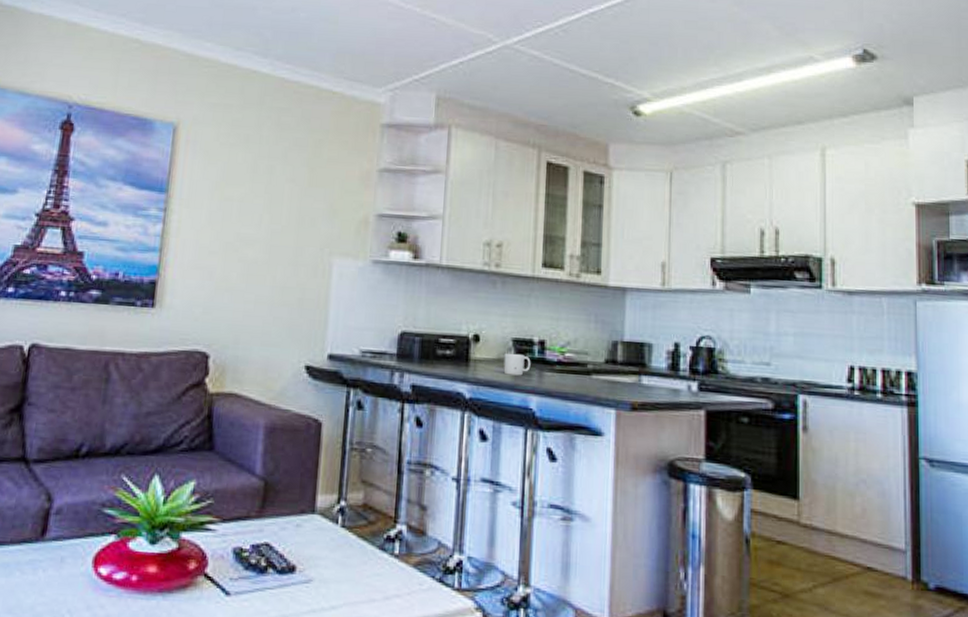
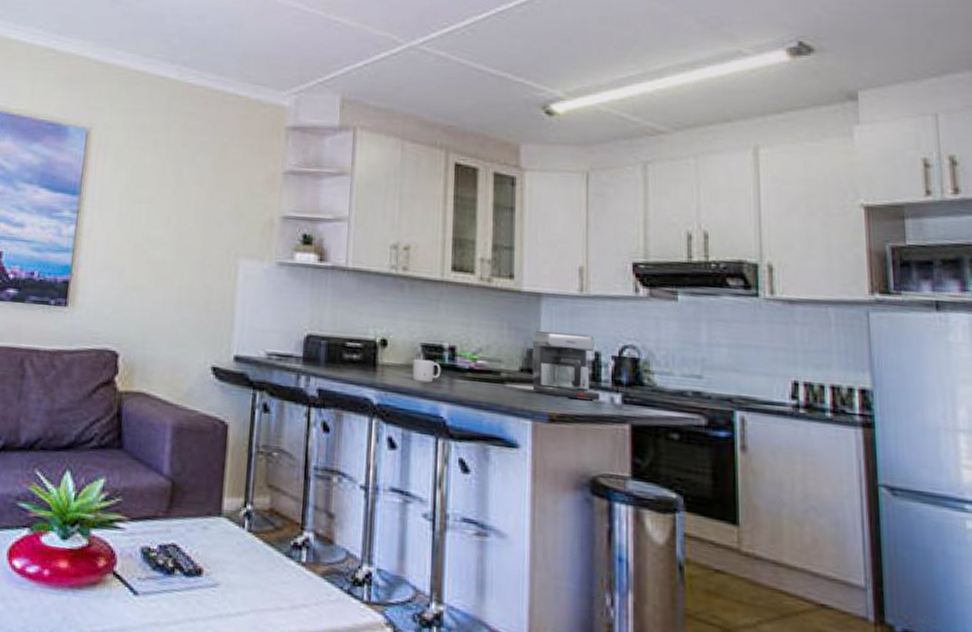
coffee maker: none [616,324,678,389] -> present [532,331,600,401]

